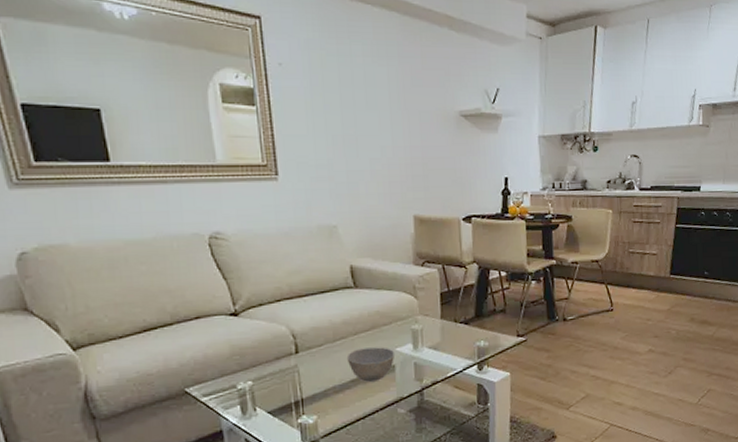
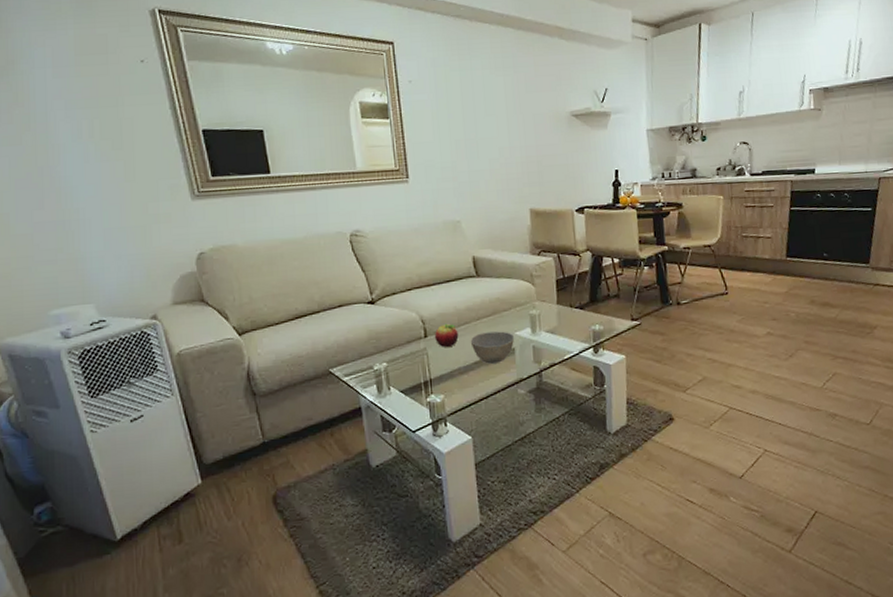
fruit: none [307,338,334,364] -> present [435,323,459,347]

